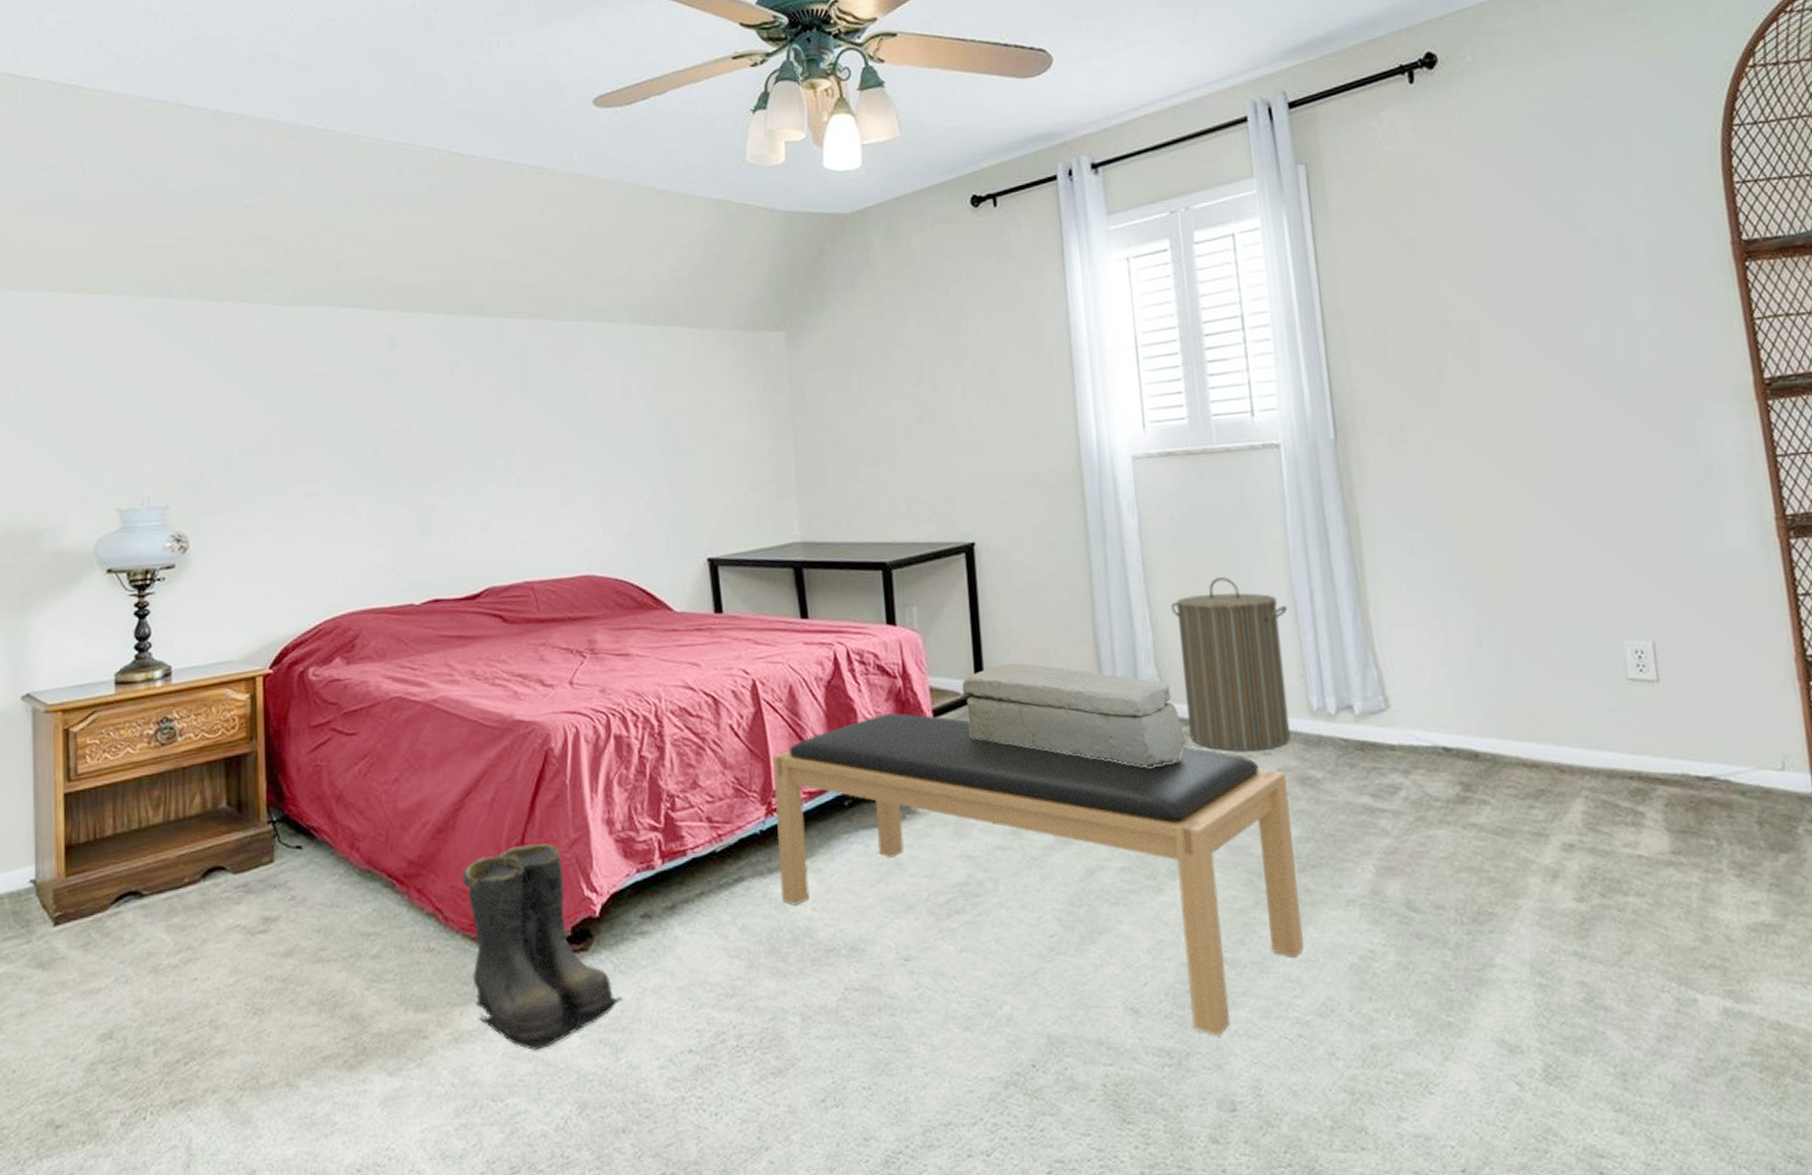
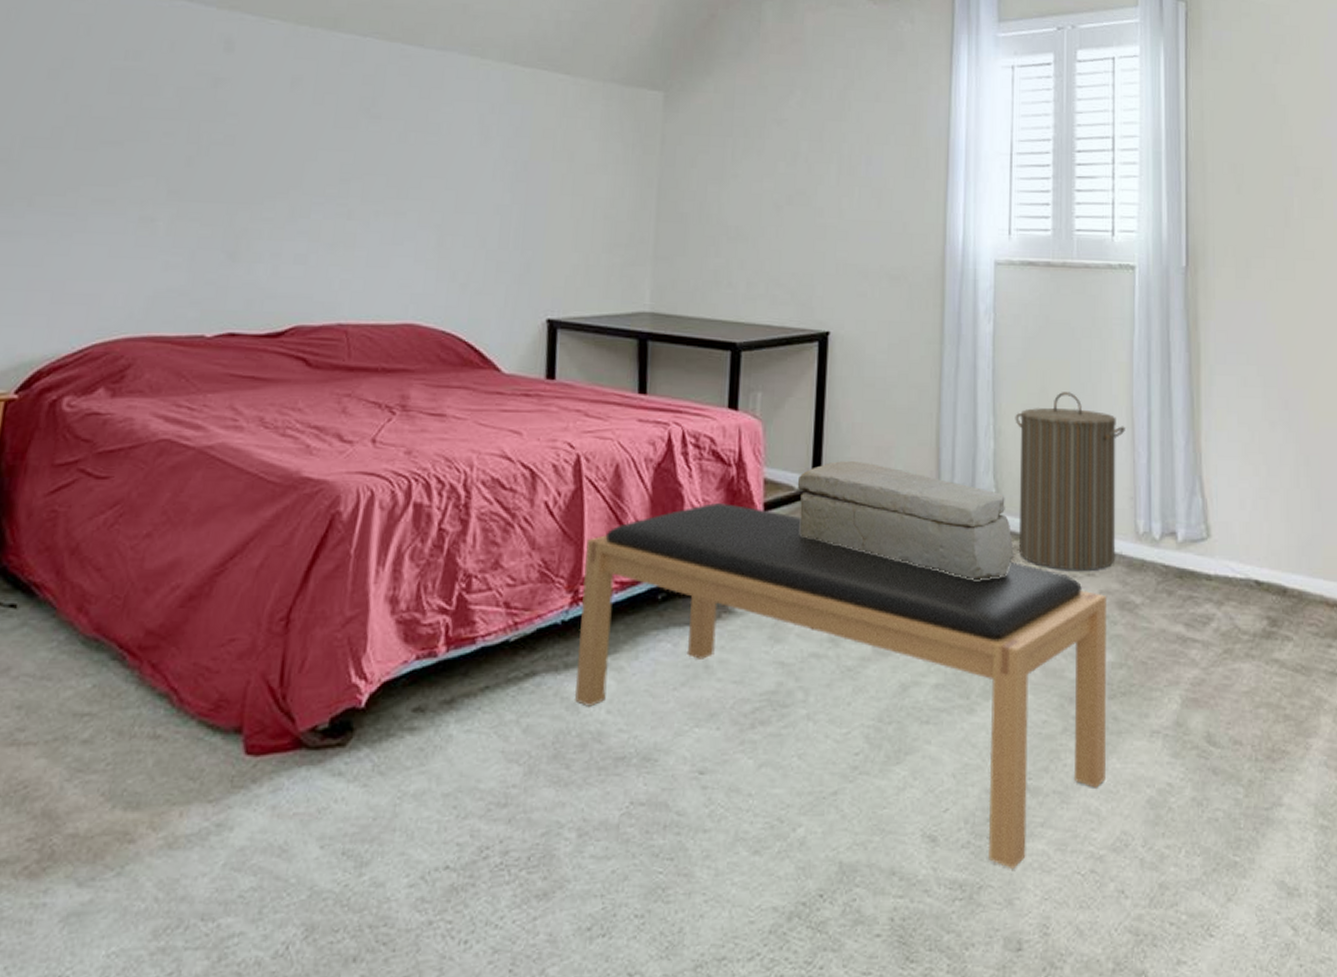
boots: present [462,843,623,1050] -> none [200,620,377,861]

